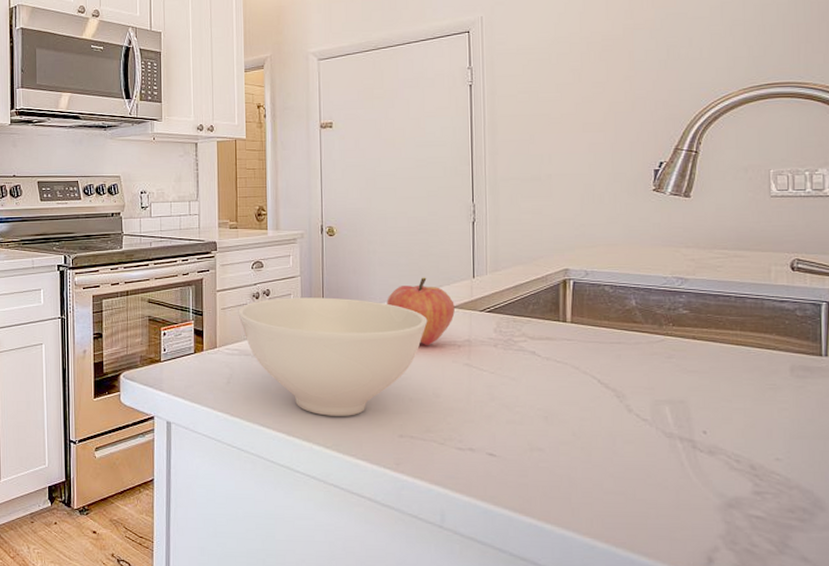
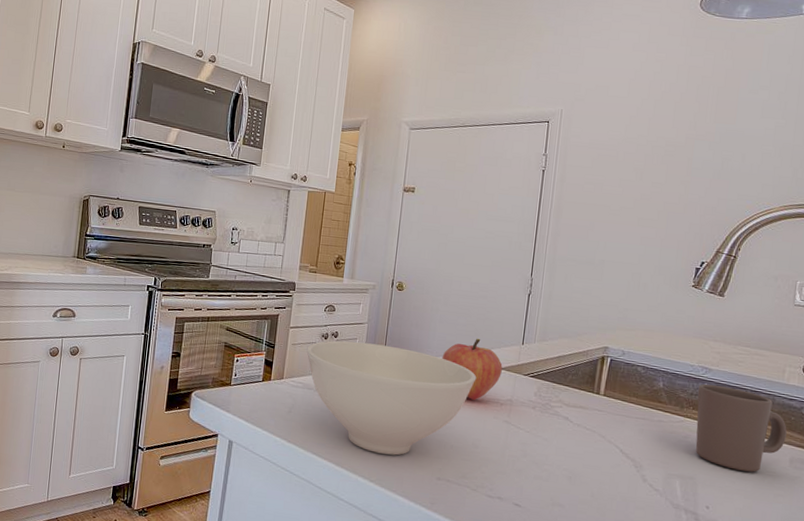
mug: none [675,295,782,387] -> present [695,384,787,472]

